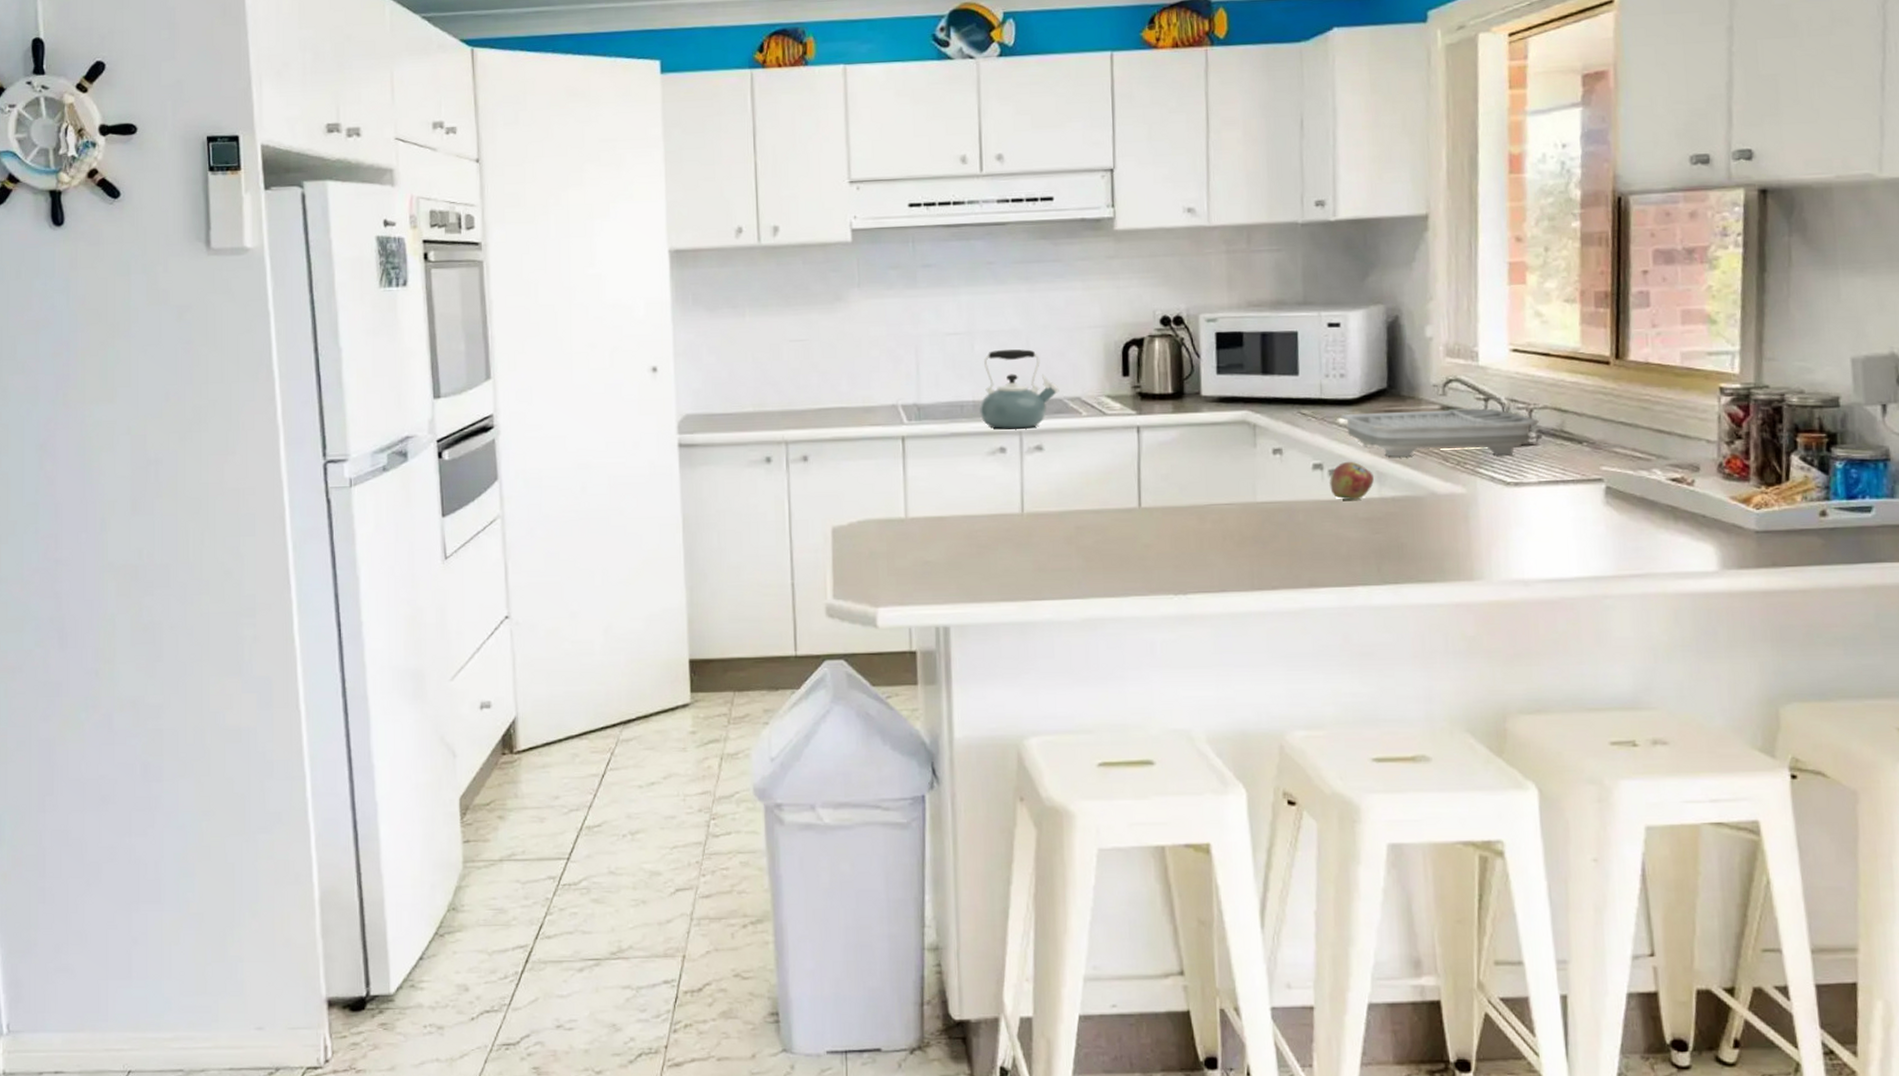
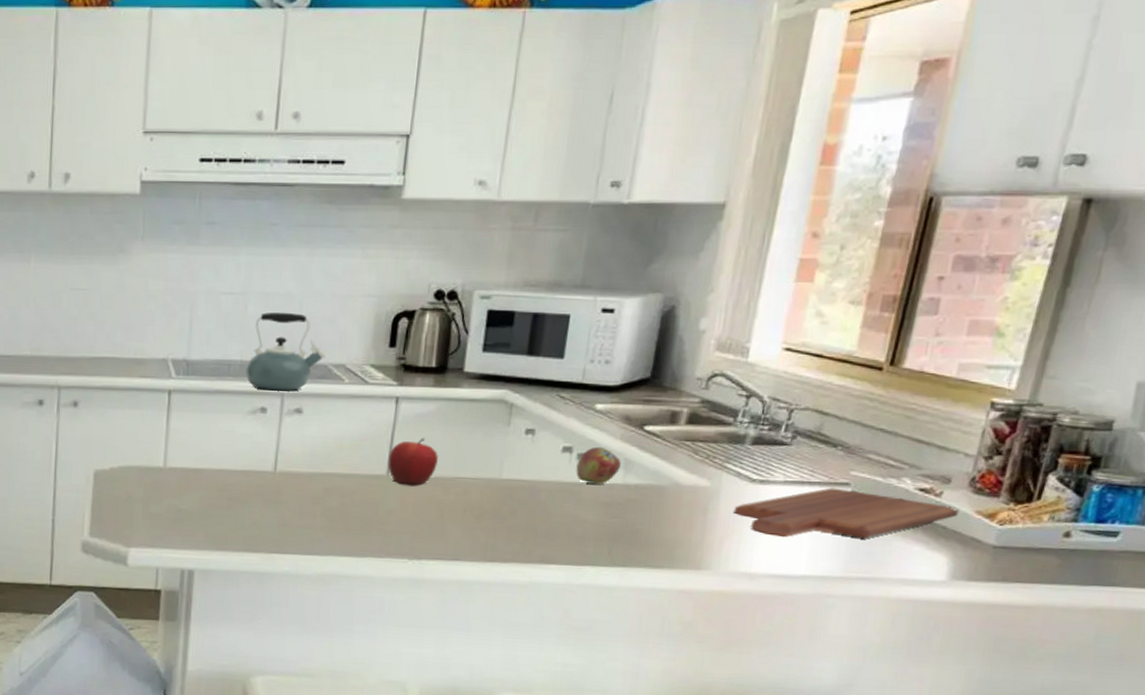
fruit: none [1138,466,1189,518] -> present [388,437,438,487]
dish rack: present [1341,408,1539,457] -> none [598,400,798,453]
cutting board: none [1495,484,1715,539] -> present [733,487,959,539]

